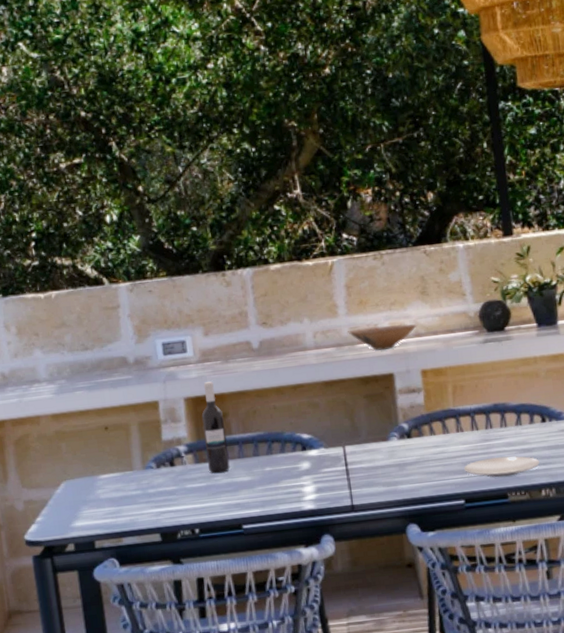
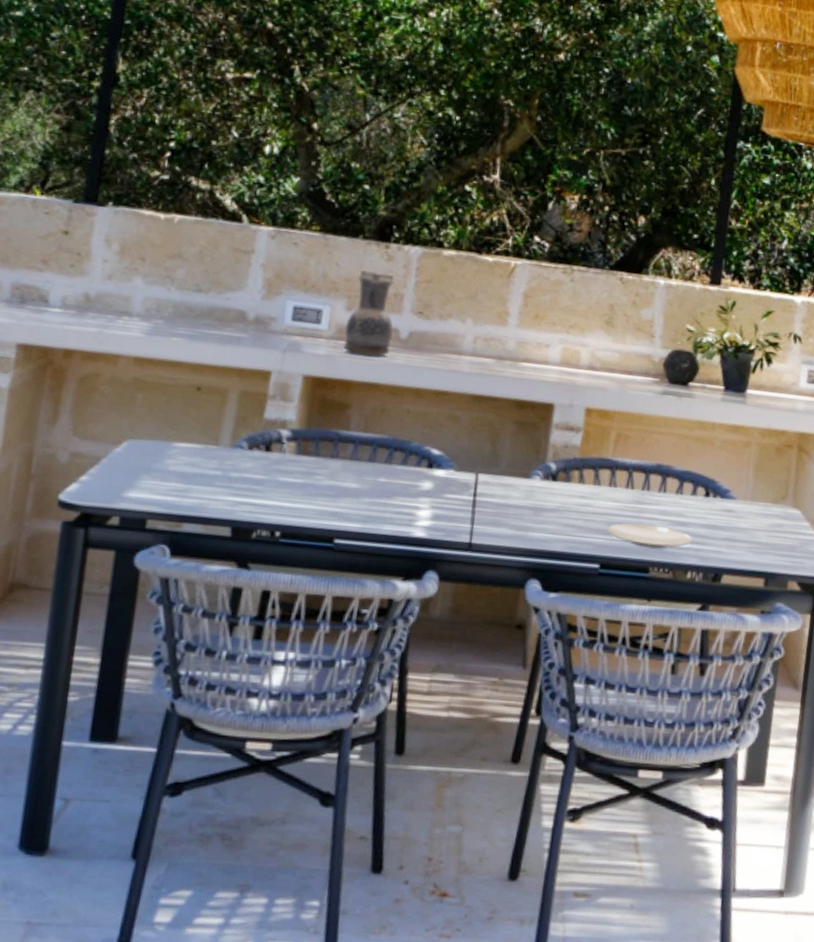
wine bottle: present [201,381,230,474] -> none [311,363,346,472]
ceramic jug: none [206,297,248,371] -> present [343,270,394,357]
bowl: present [348,324,418,351] -> none [514,344,594,376]

